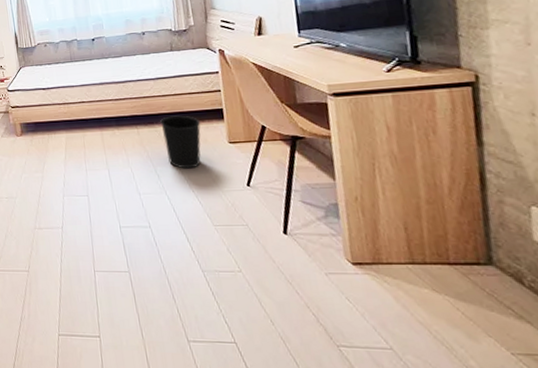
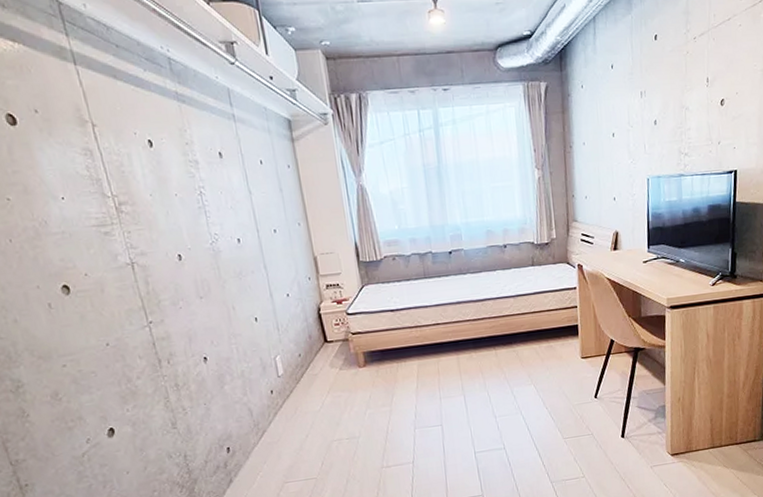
wastebasket: present [160,115,201,169] -> none [518,333,557,388]

